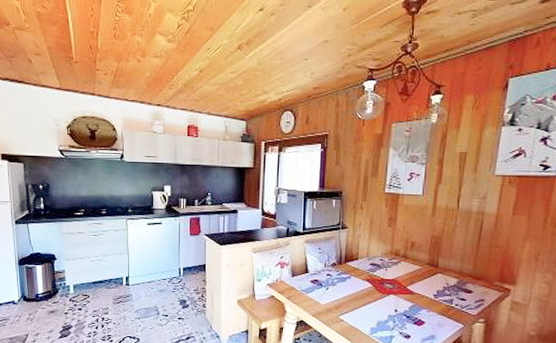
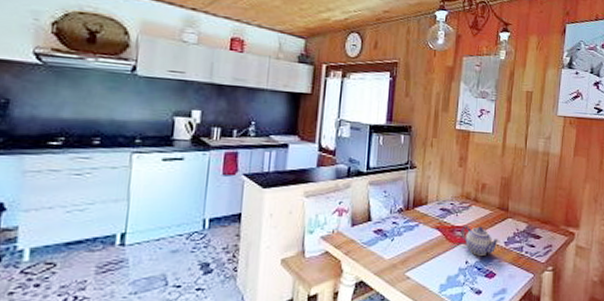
teapot: none [390,278,429,306] -> present [460,225,500,256]

